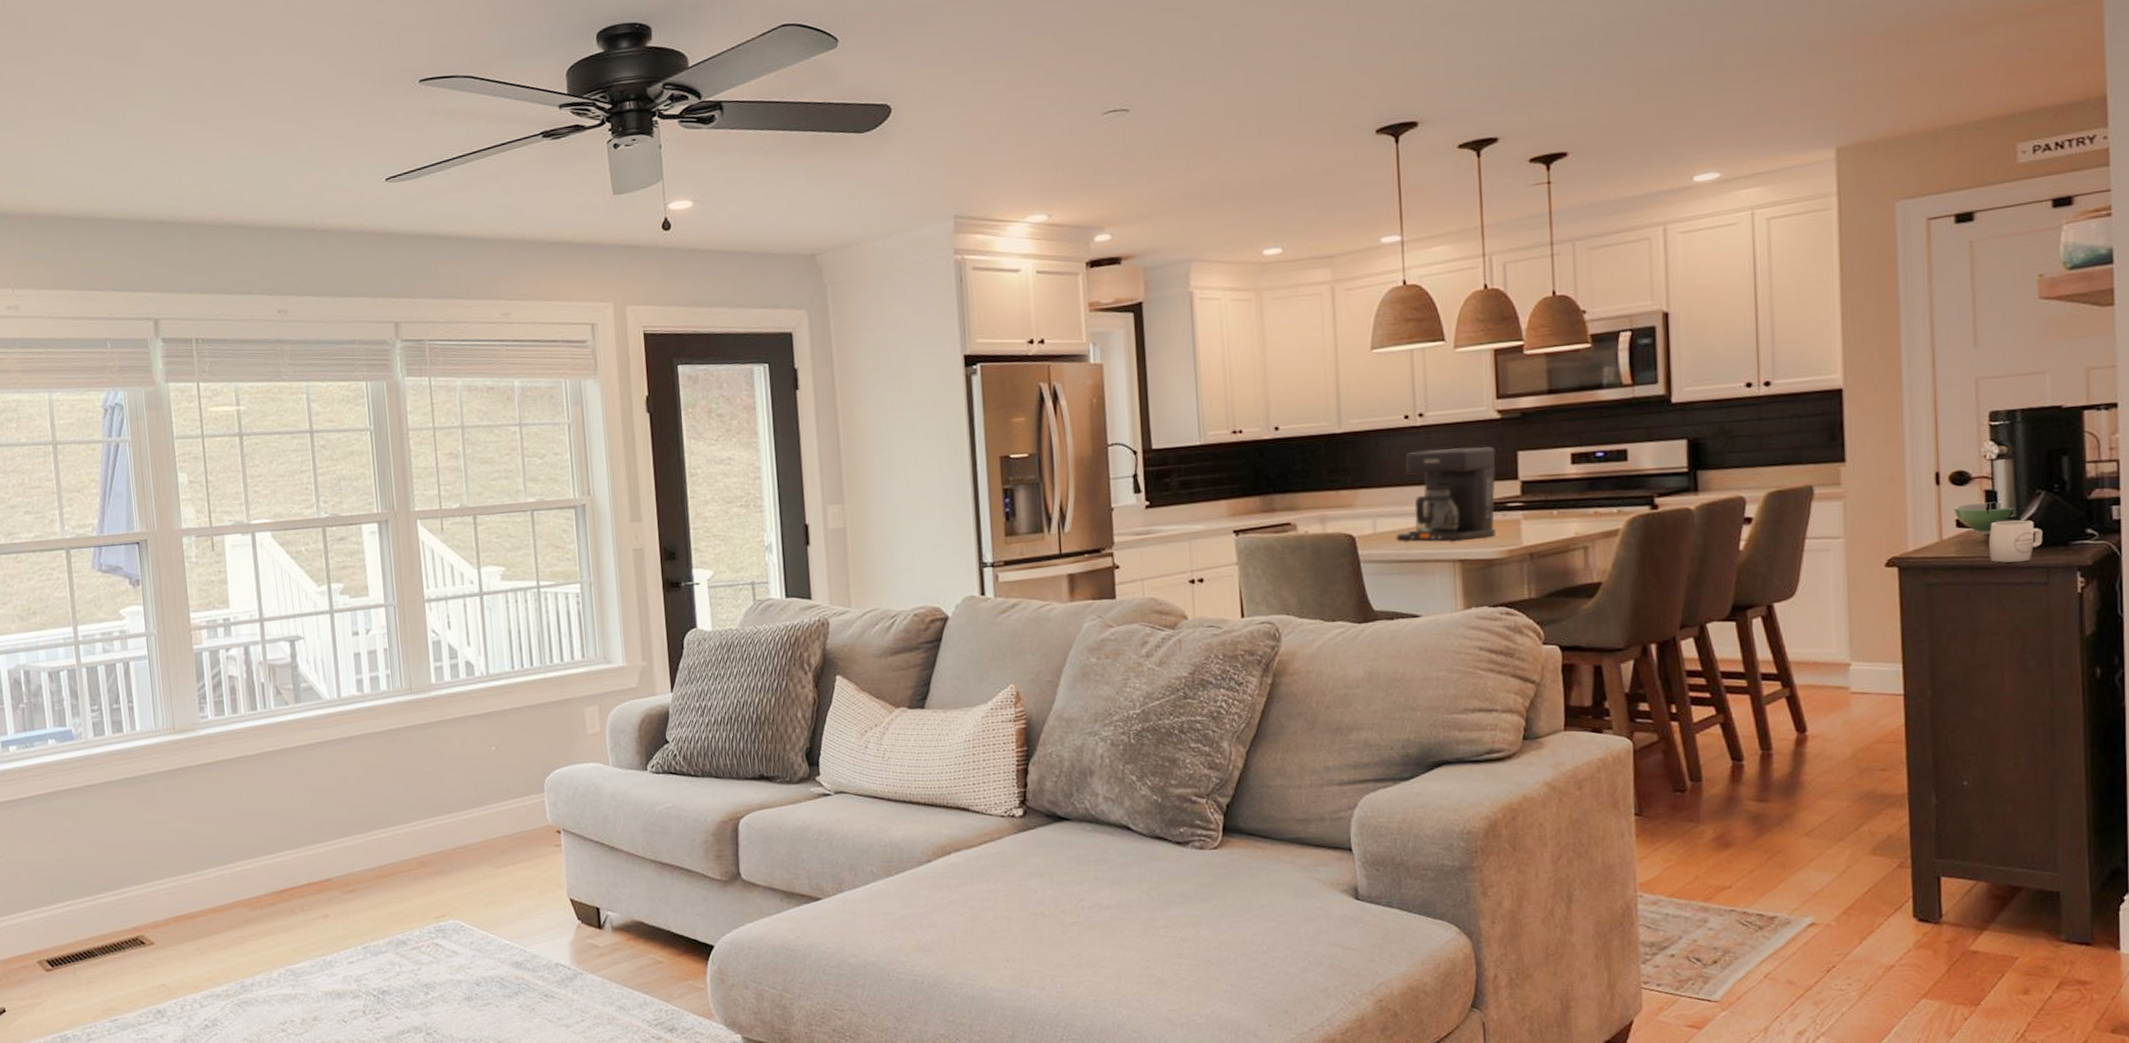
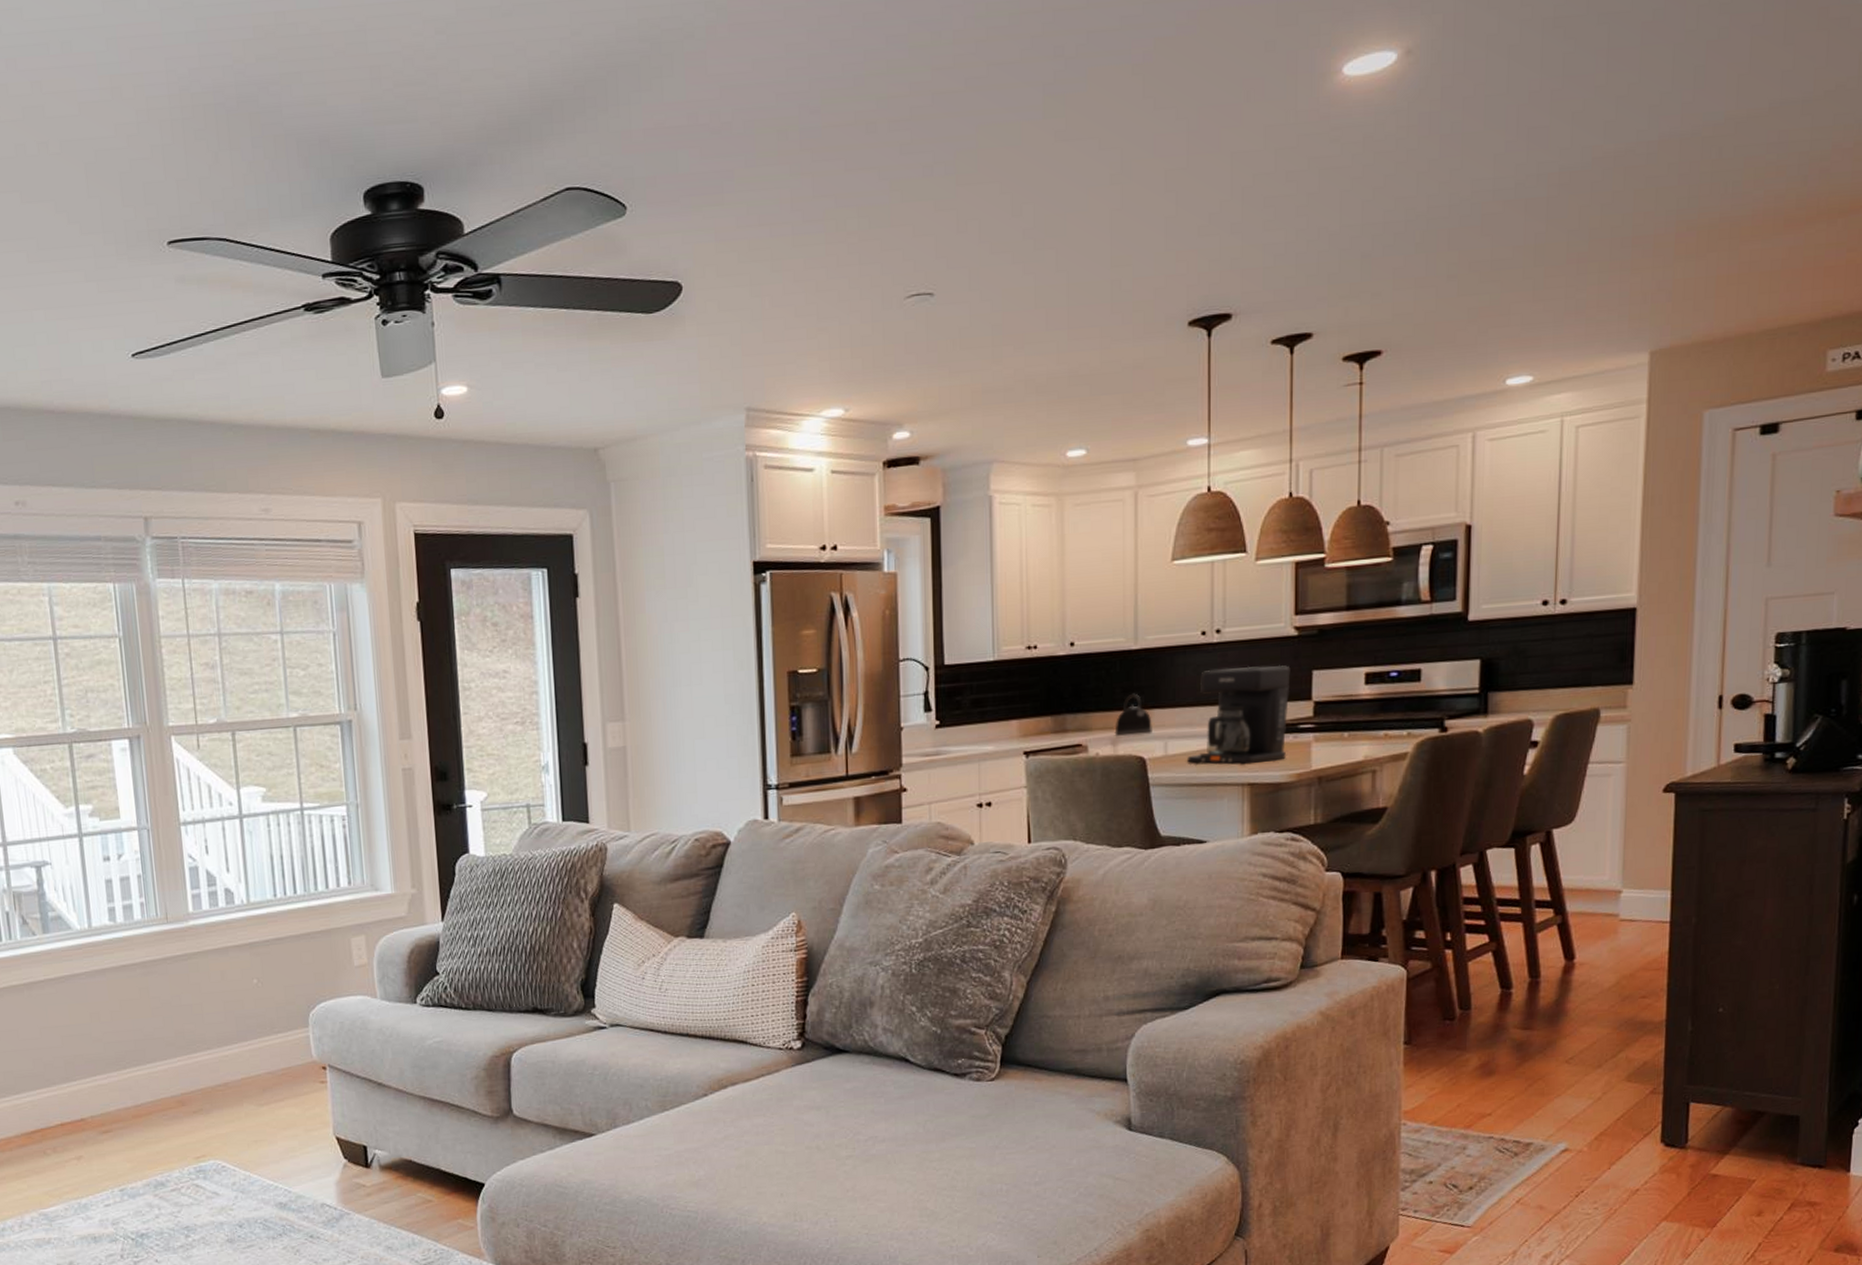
kettle: none [1322,474,1360,516] -> present [1114,693,1152,737]
bowl: present [1953,502,2023,535] -> none [1733,726,1799,761]
mug: present [1988,520,2043,563] -> none [1763,745,1816,789]

